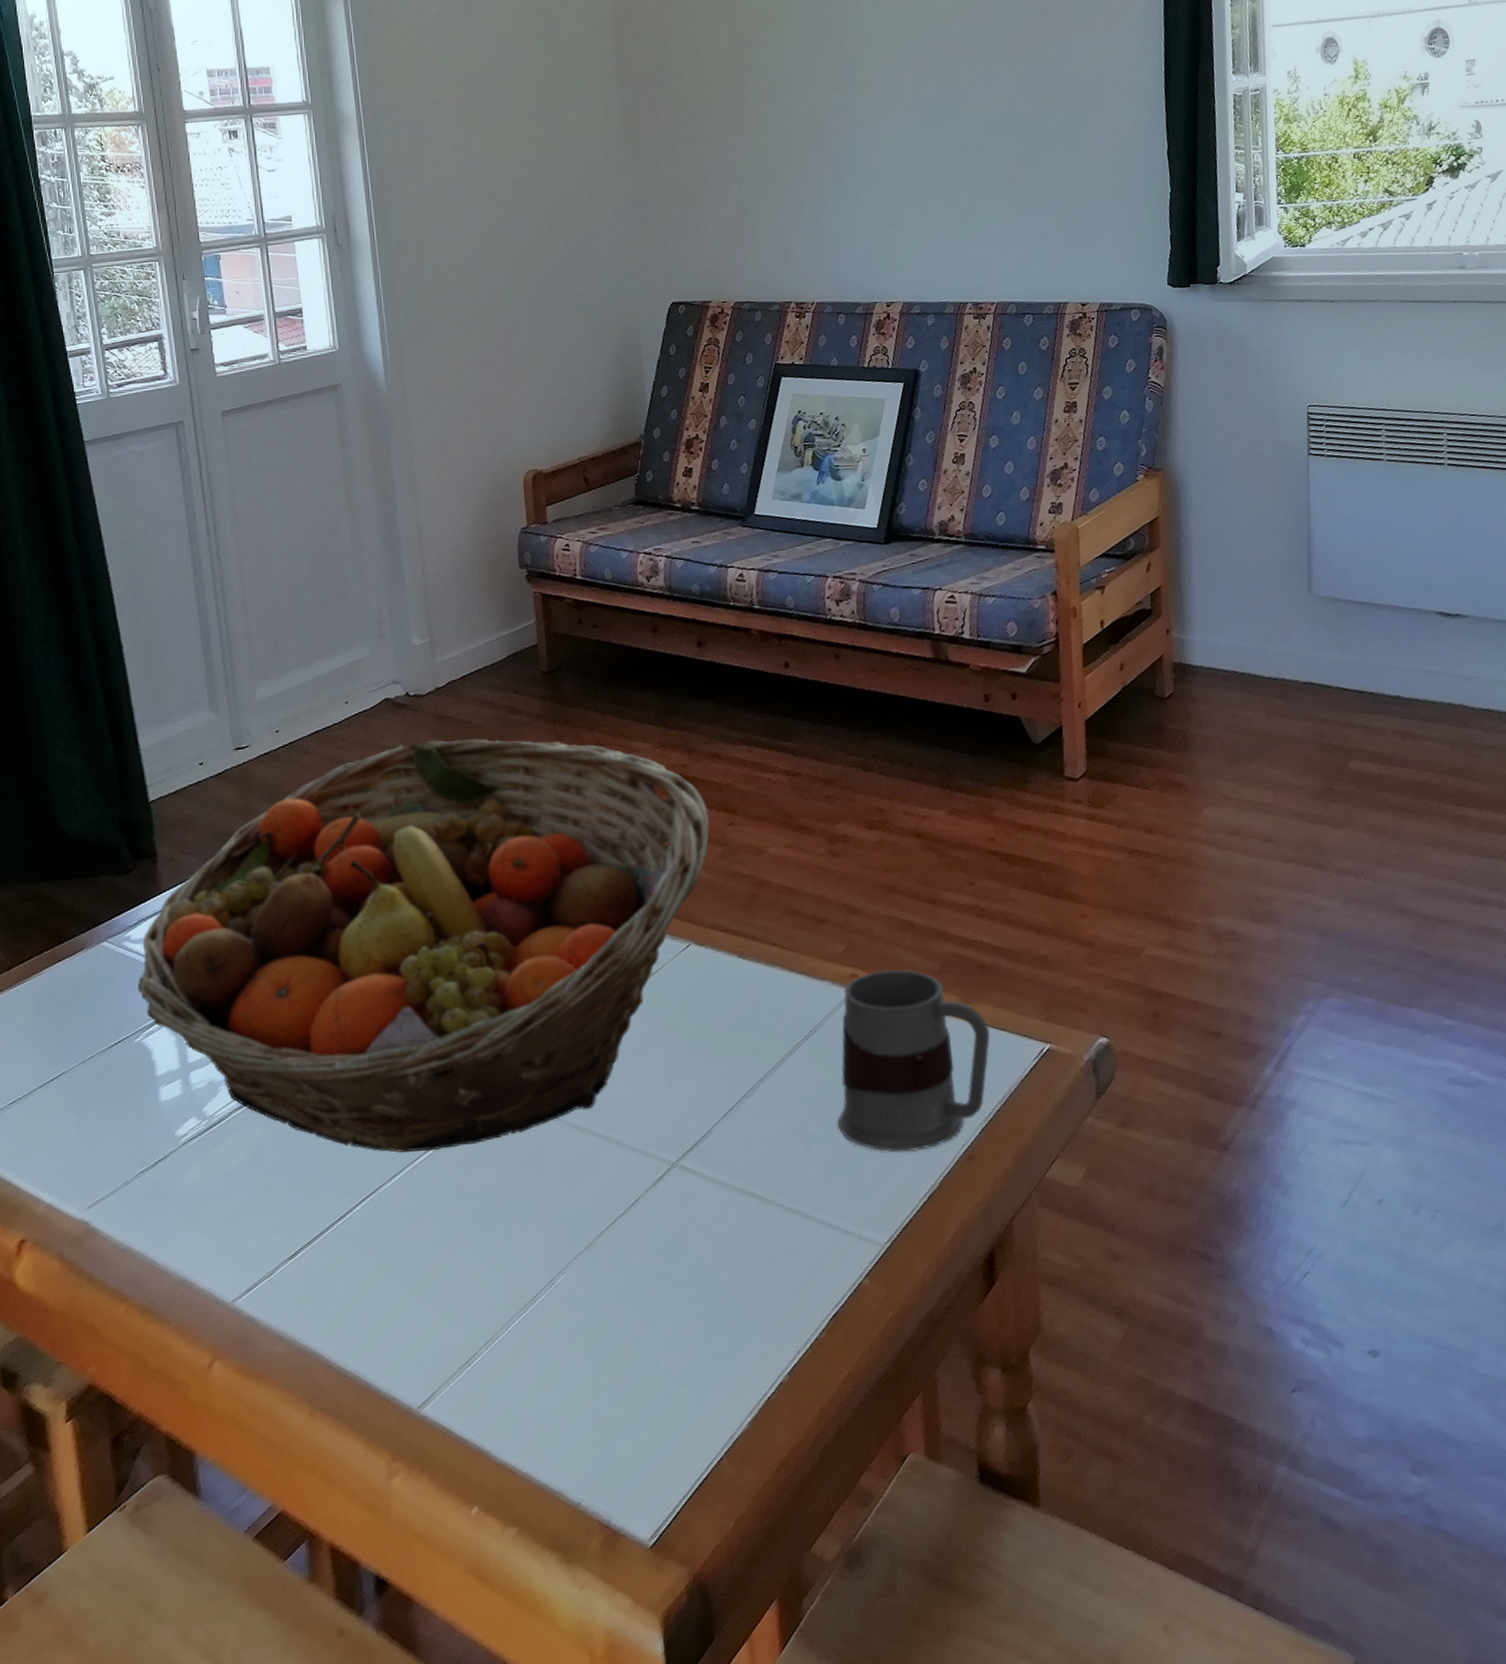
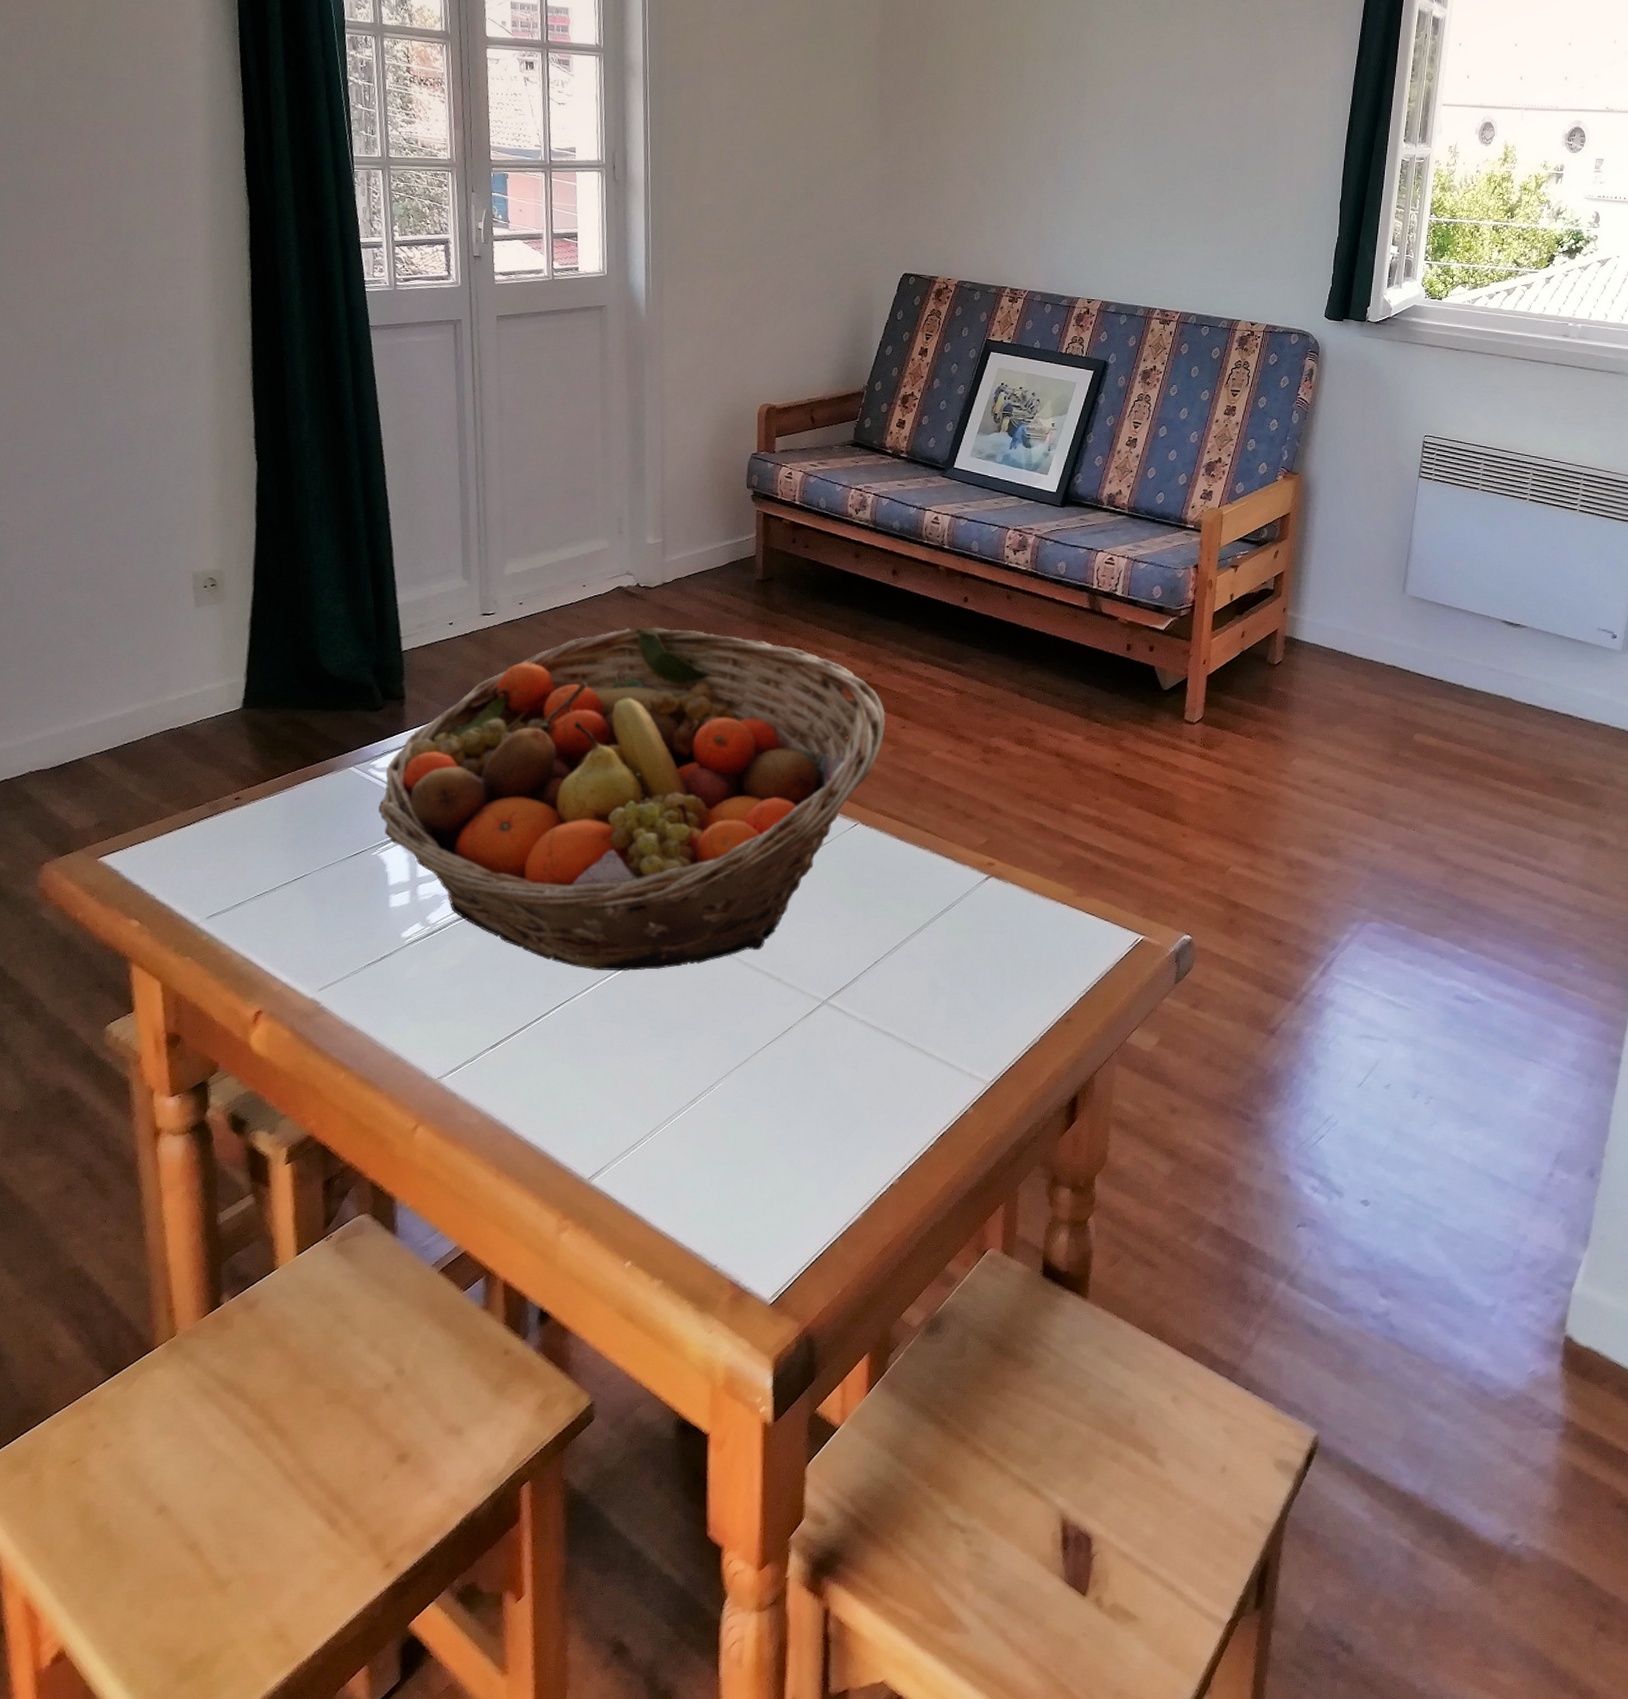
mug: present [837,968,990,1153] -> none [962,862,1096,1011]

